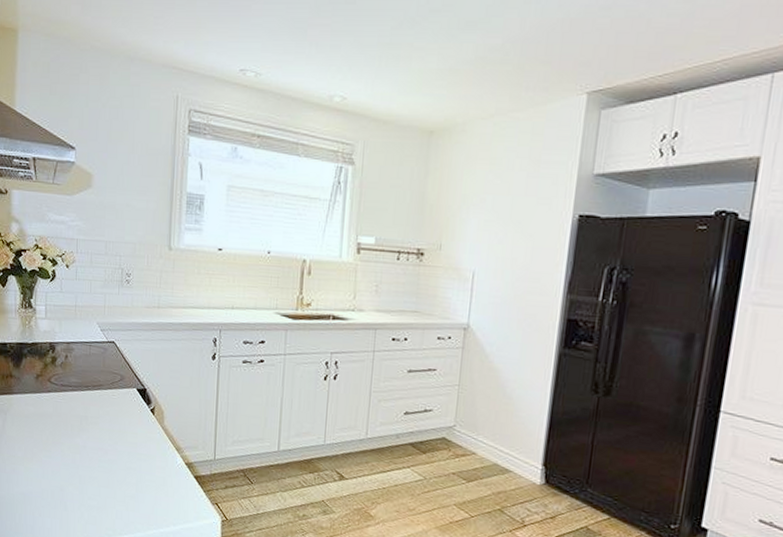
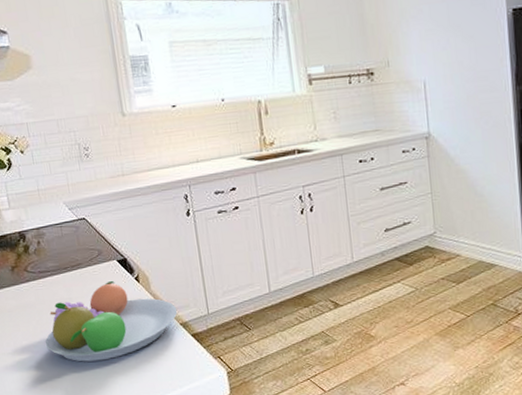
fruit bowl: none [54,408,186,484] -> present [45,281,178,362]

